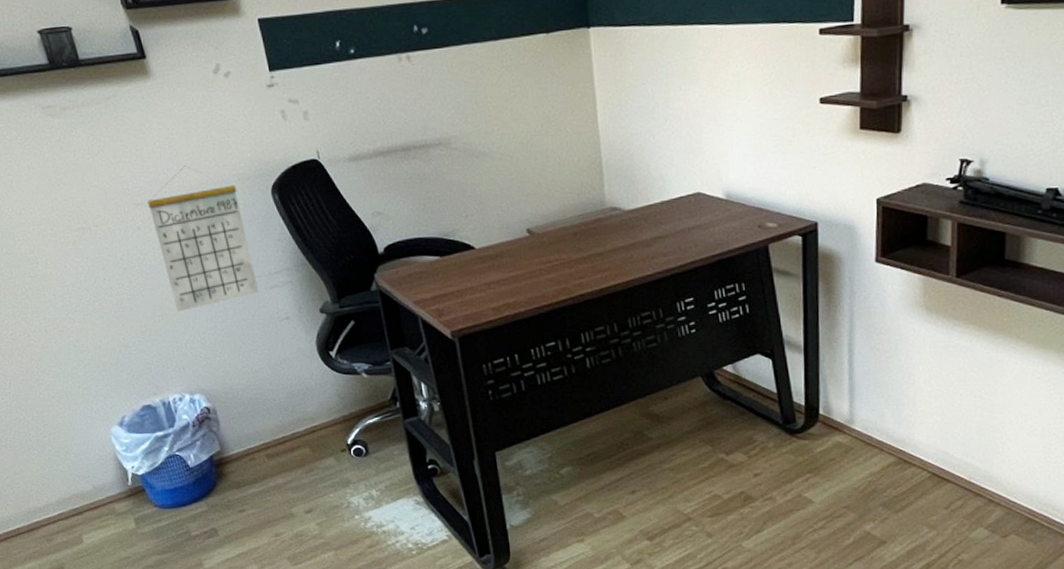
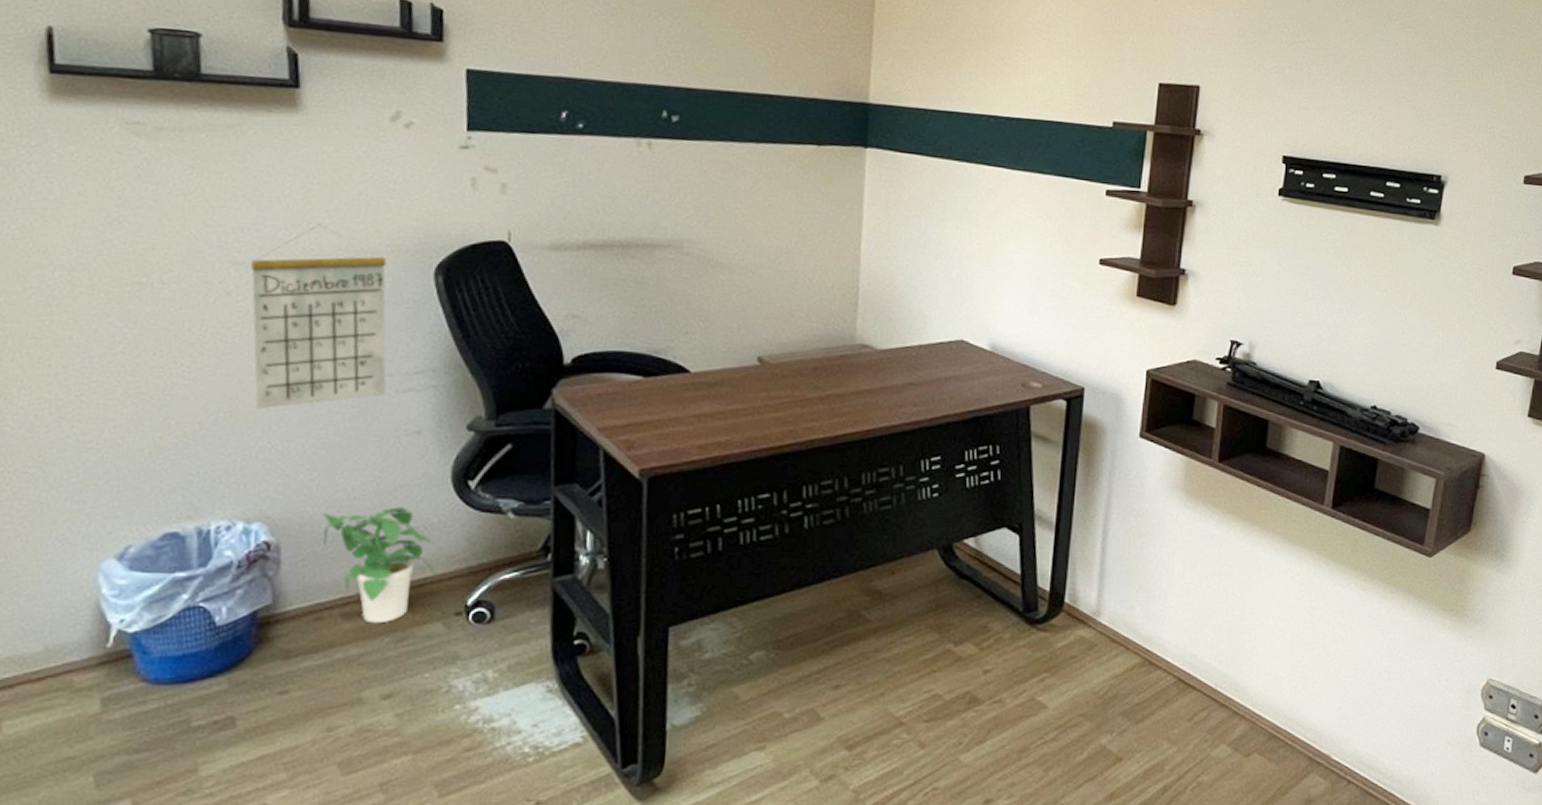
potted plant: none [238,375,322,461] -> present [322,507,436,624]

